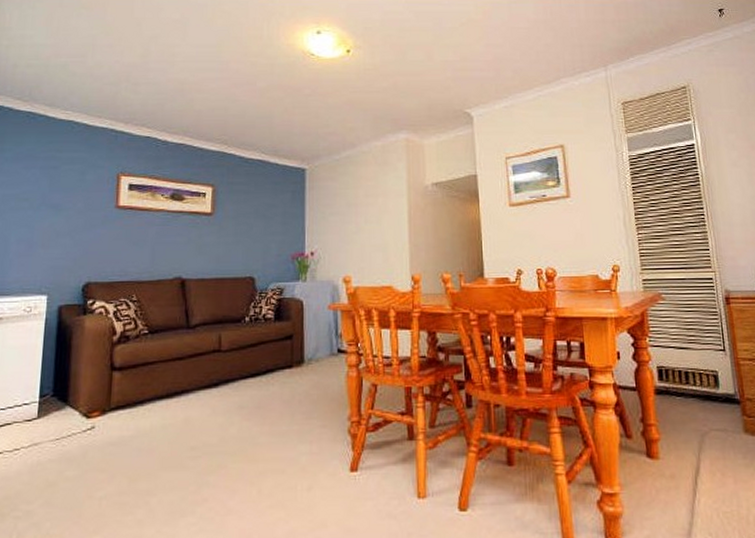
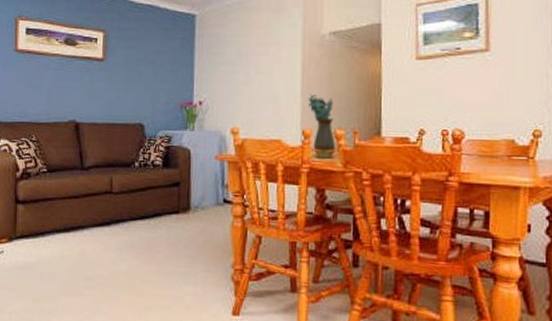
vase: none [416,240,444,302] -> present [309,93,336,159]

